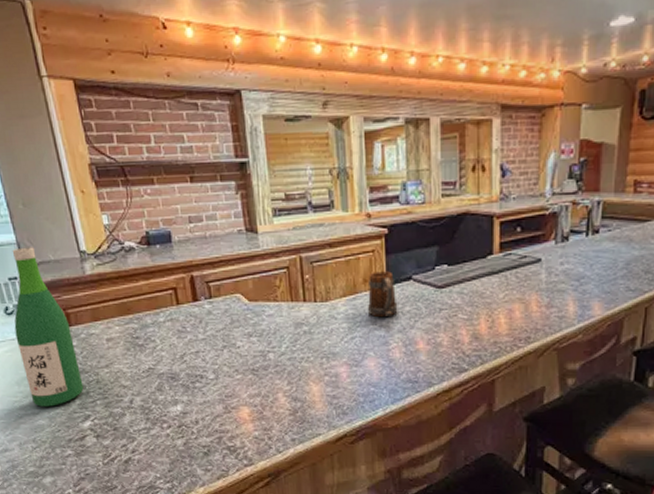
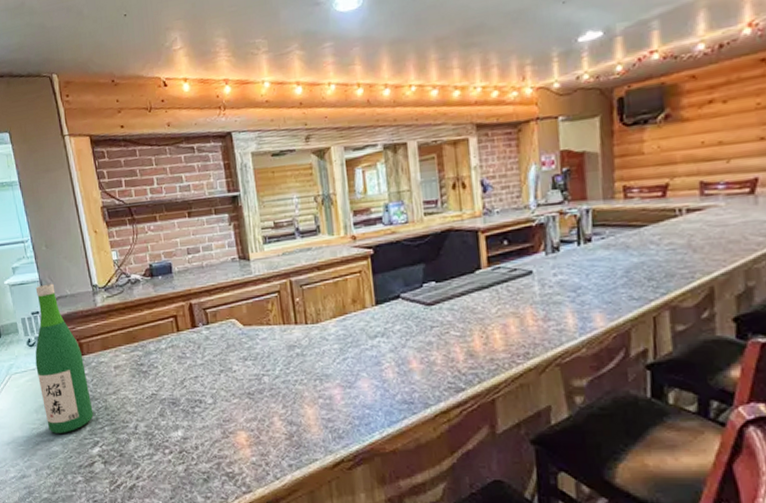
beer mug: present [368,271,398,318] -> none [357,291,389,338]

